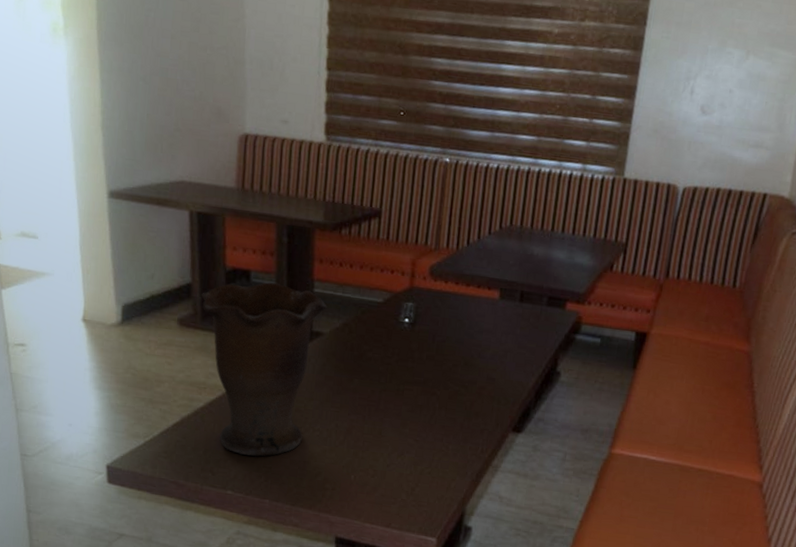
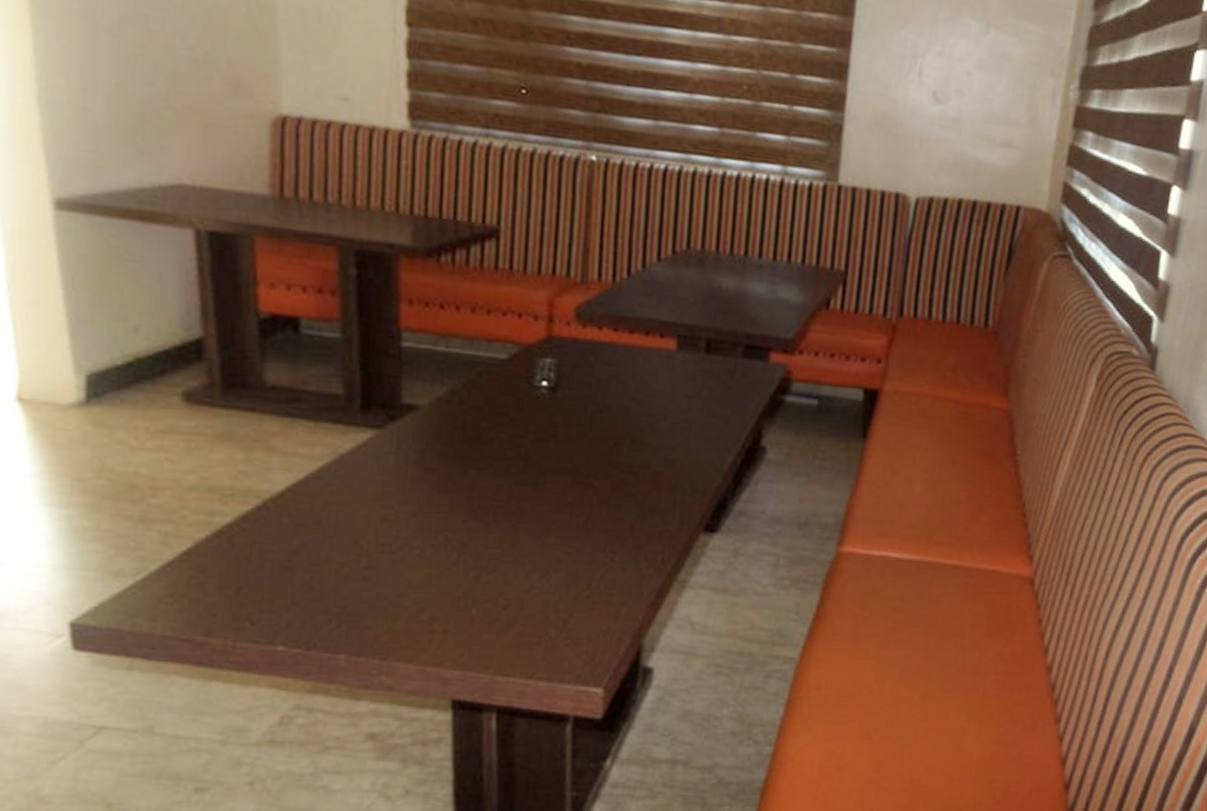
vase: present [201,282,327,457] -> none [221,334,423,592]

